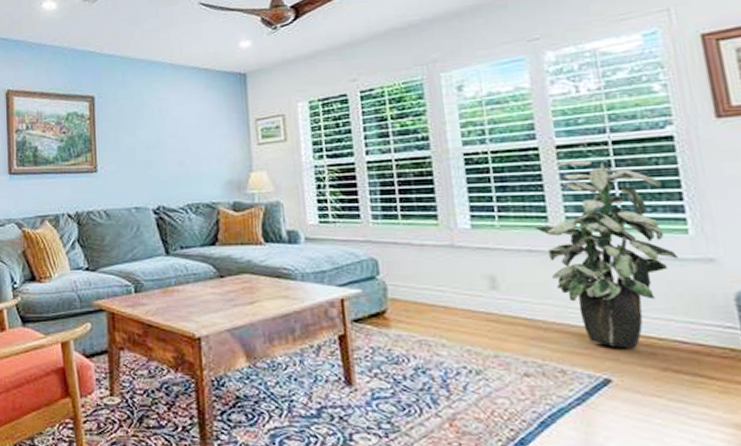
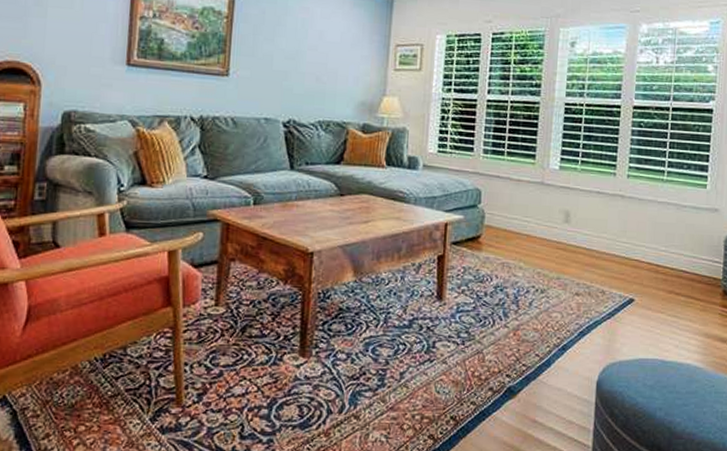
indoor plant: present [534,159,678,349] -> none [605,119,697,276]

